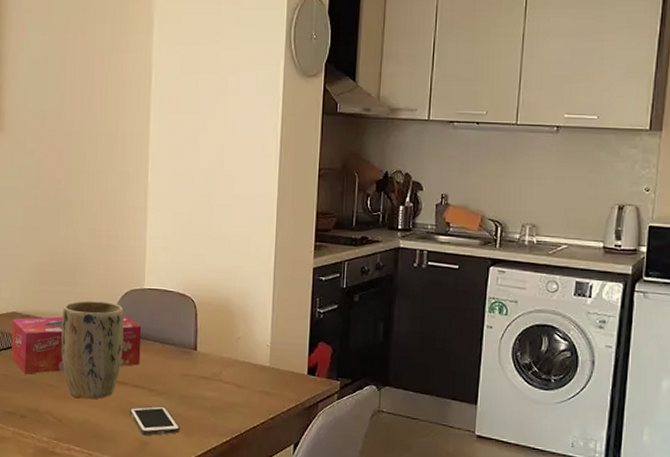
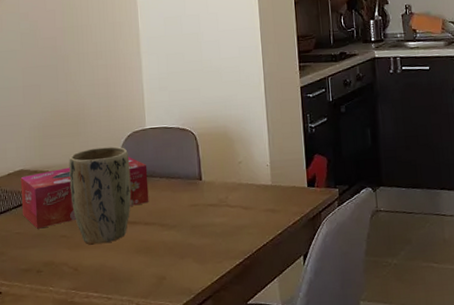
cell phone: present [130,405,180,436] -> none [144,239,194,271]

